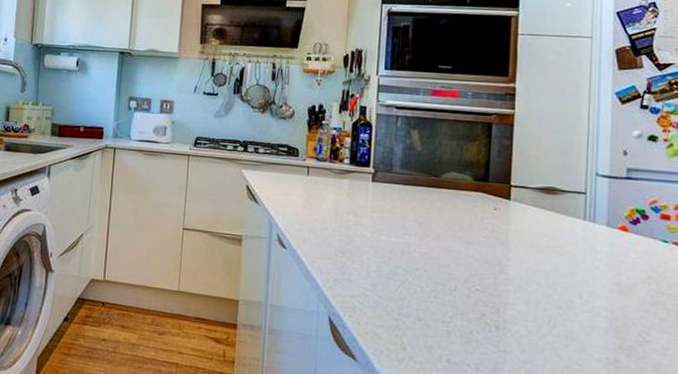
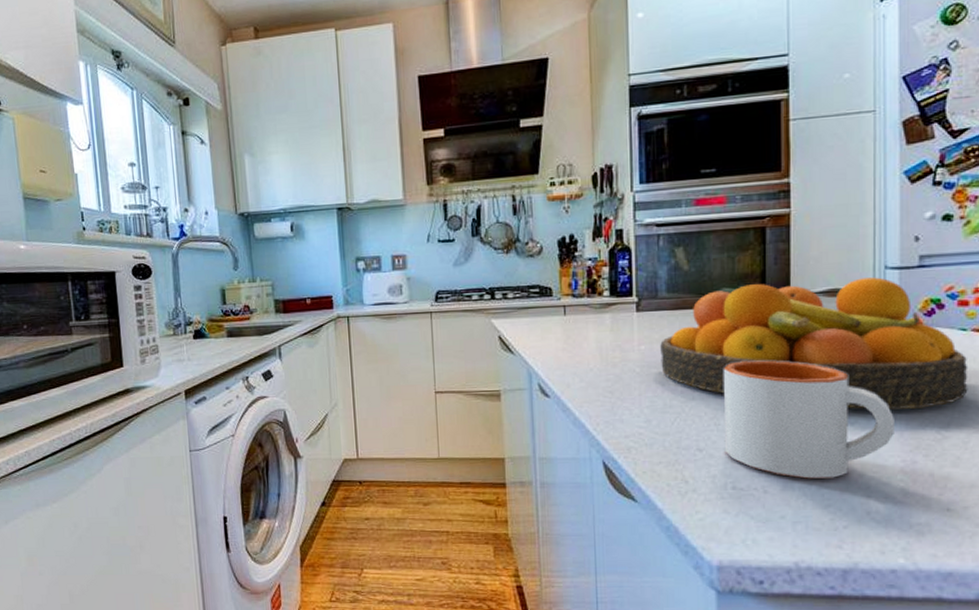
fruit bowl: none [390,172,669,310] -> present [660,277,968,410]
mug: none [442,240,600,365] -> present [723,360,894,479]

